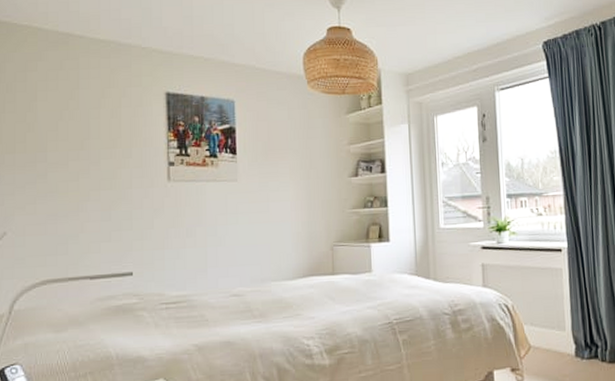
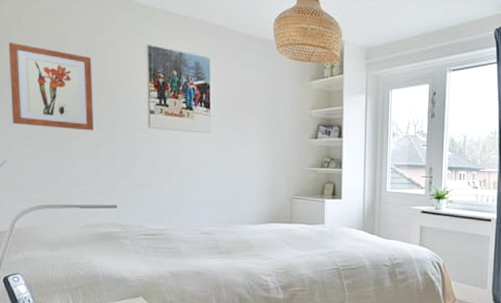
wall art: none [12,103,106,191] -> present [8,43,93,131]

